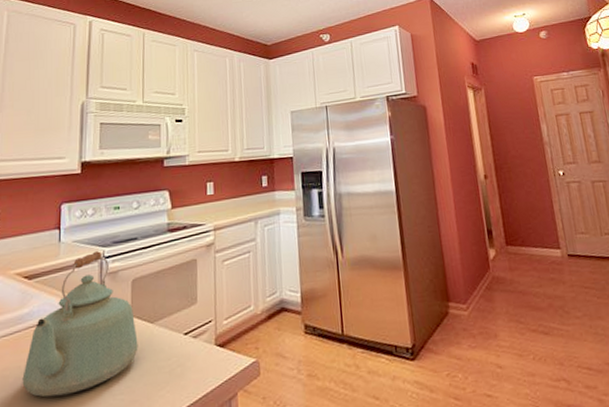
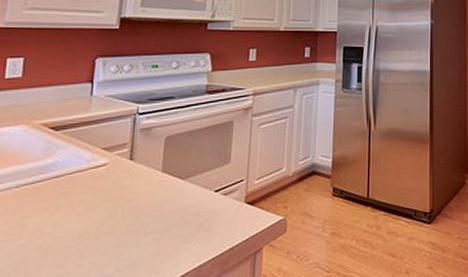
kettle: present [22,251,138,398] -> none [42,107,168,246]

